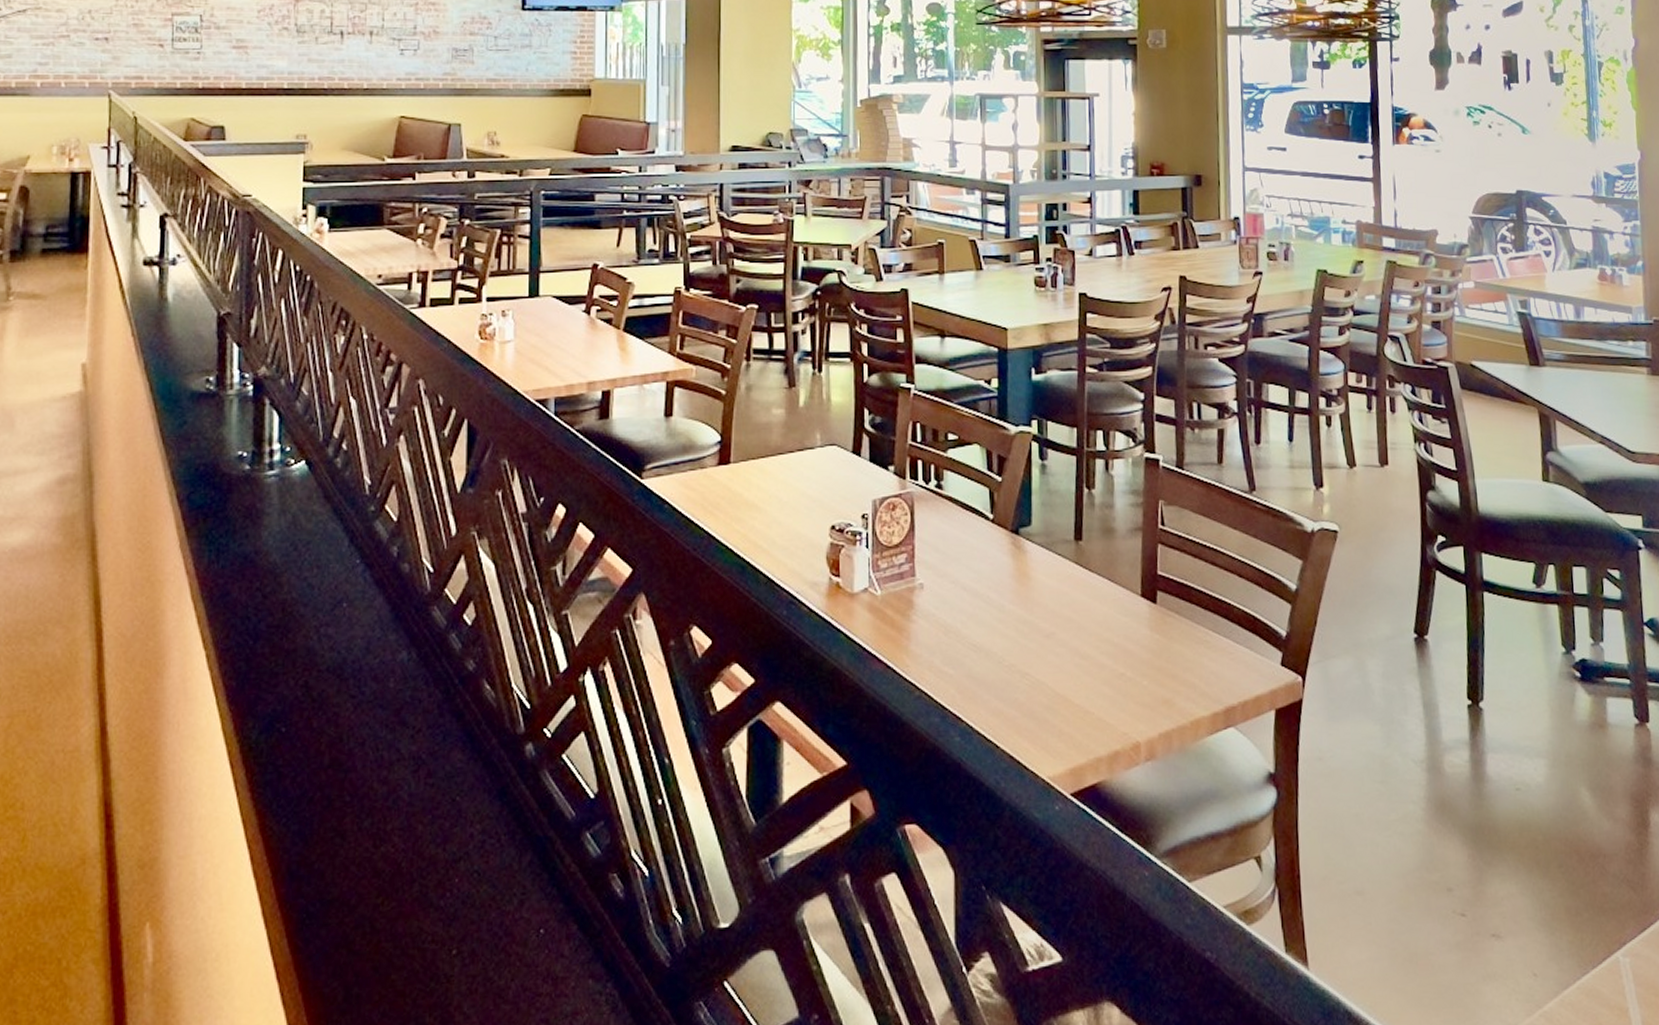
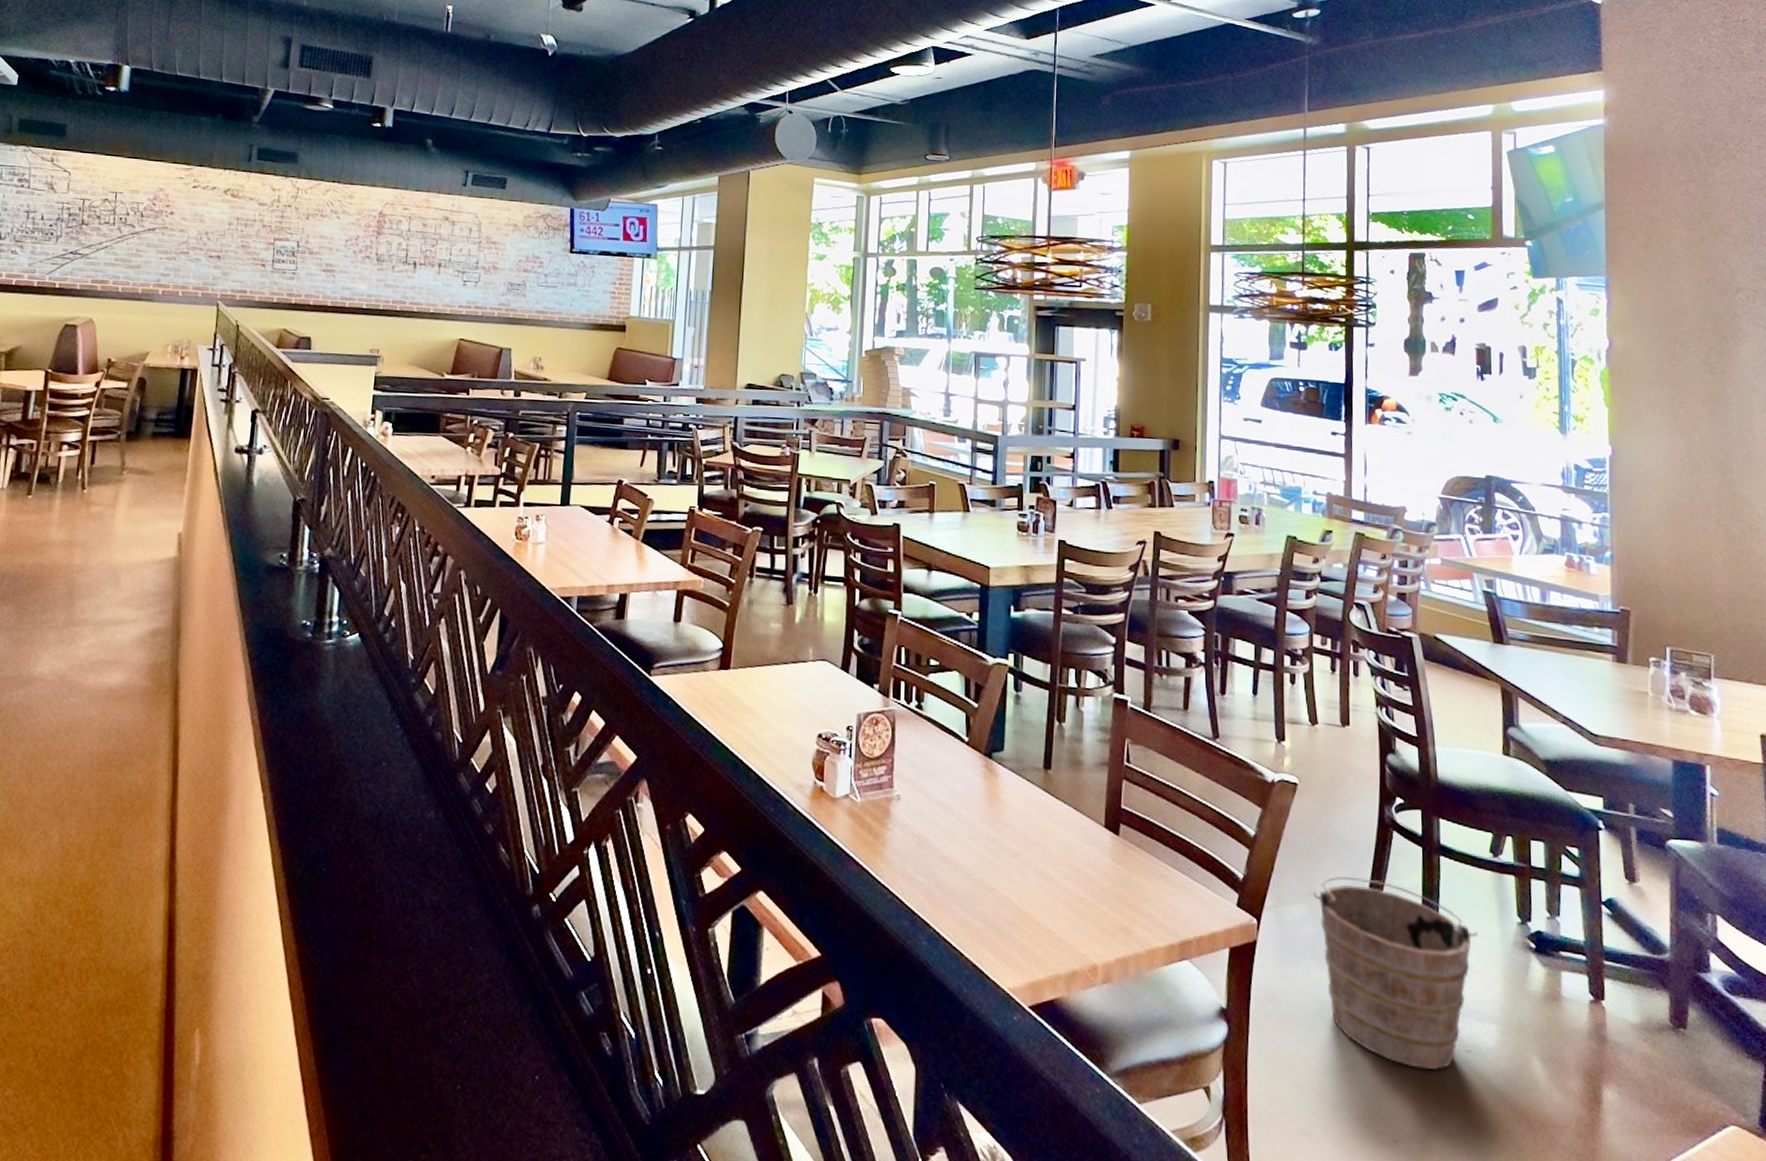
bucket: none [1358,622,1524,813] -> present [1313,875,1478,1071]

